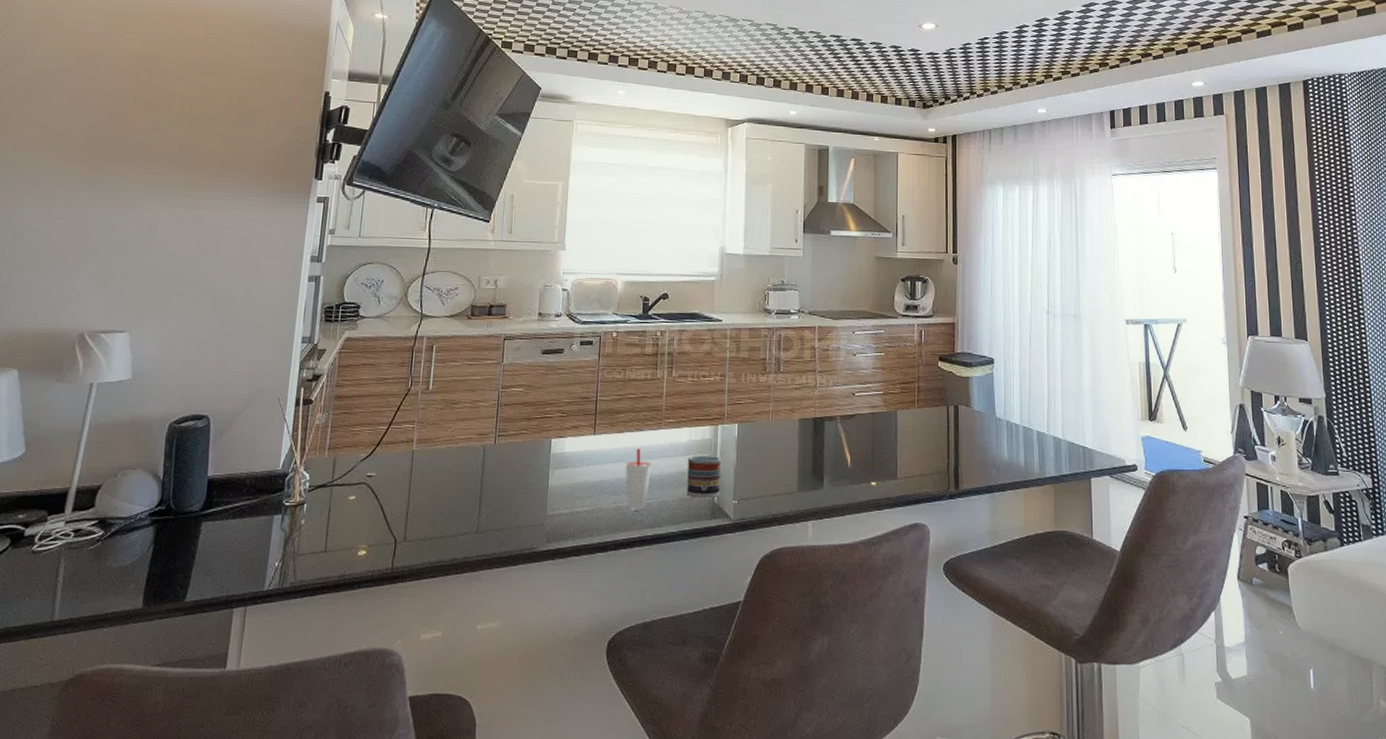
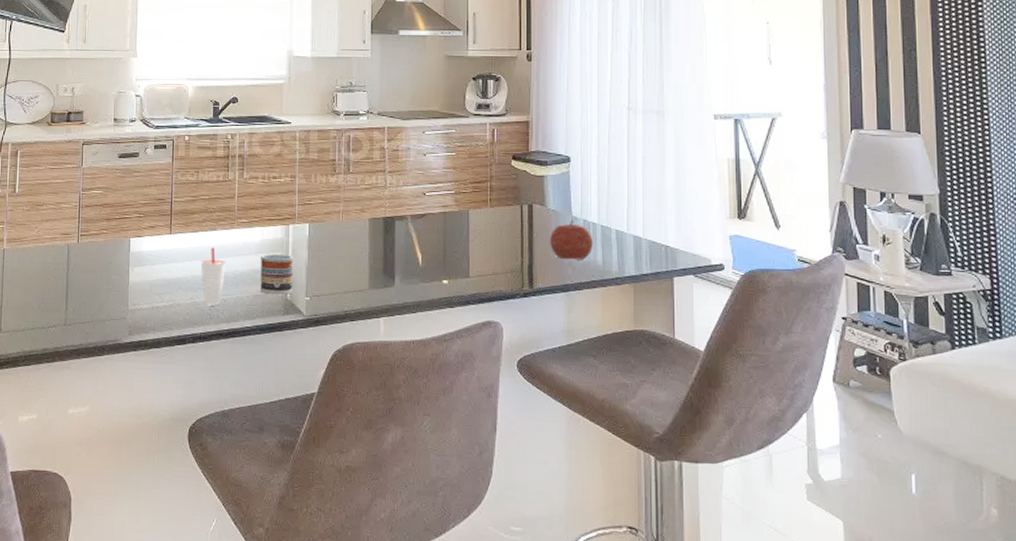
fruit: none [975,420,1016,461] -> present [550,219,593,260]

